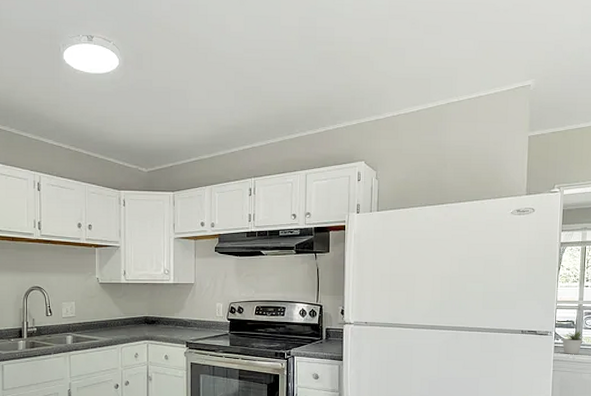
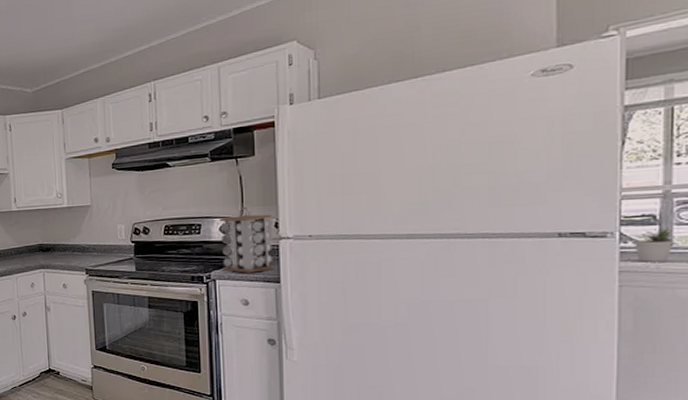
spice rack: none [300,295,339,351] -> present [220,206,275,273]

